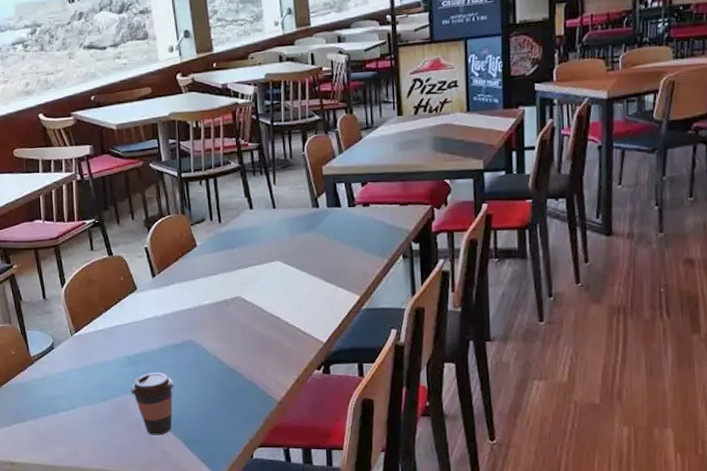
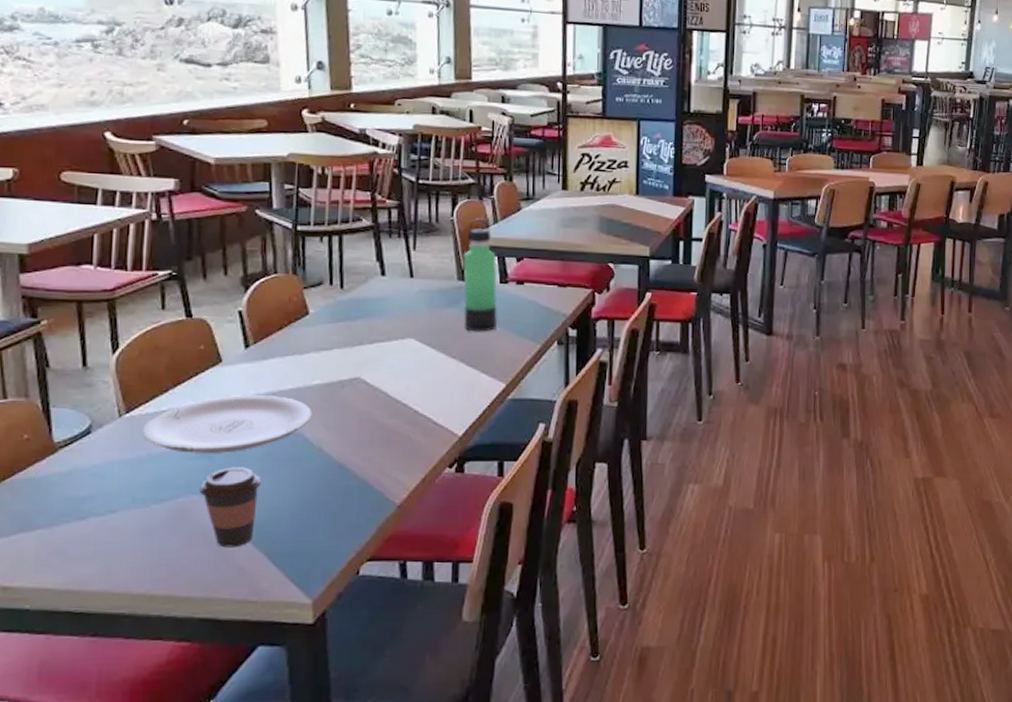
plate: none [87,314,207,362] -> present [141,395,312,453]
thermos bottle: none [315,150,349,252] -> present [463,218,498,332]

